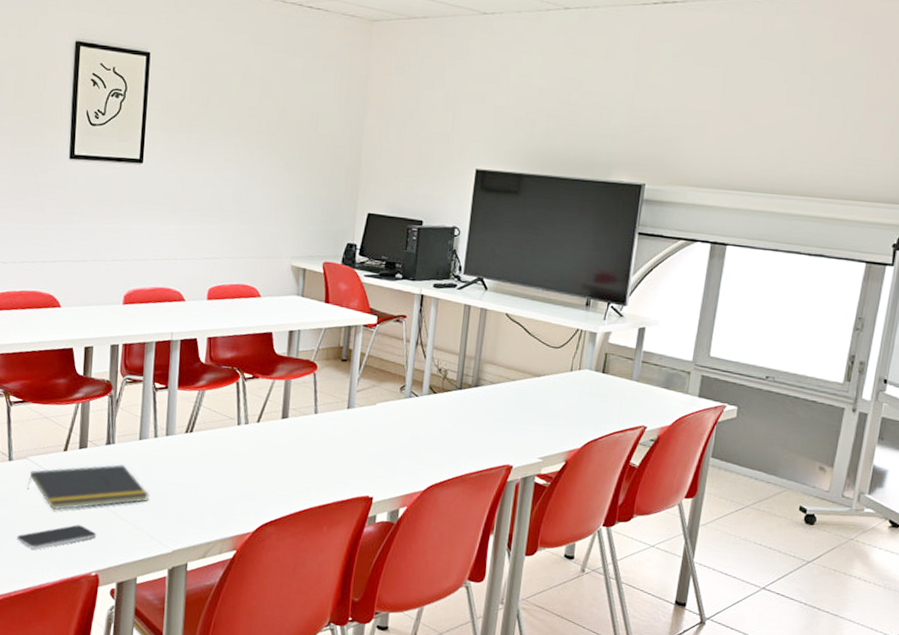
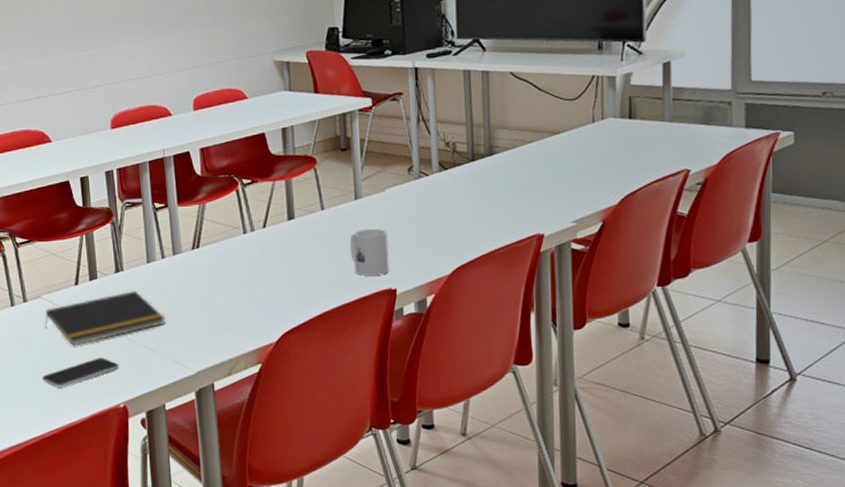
mug: none [335,437,373,483] -> present [349,228,390,276]

